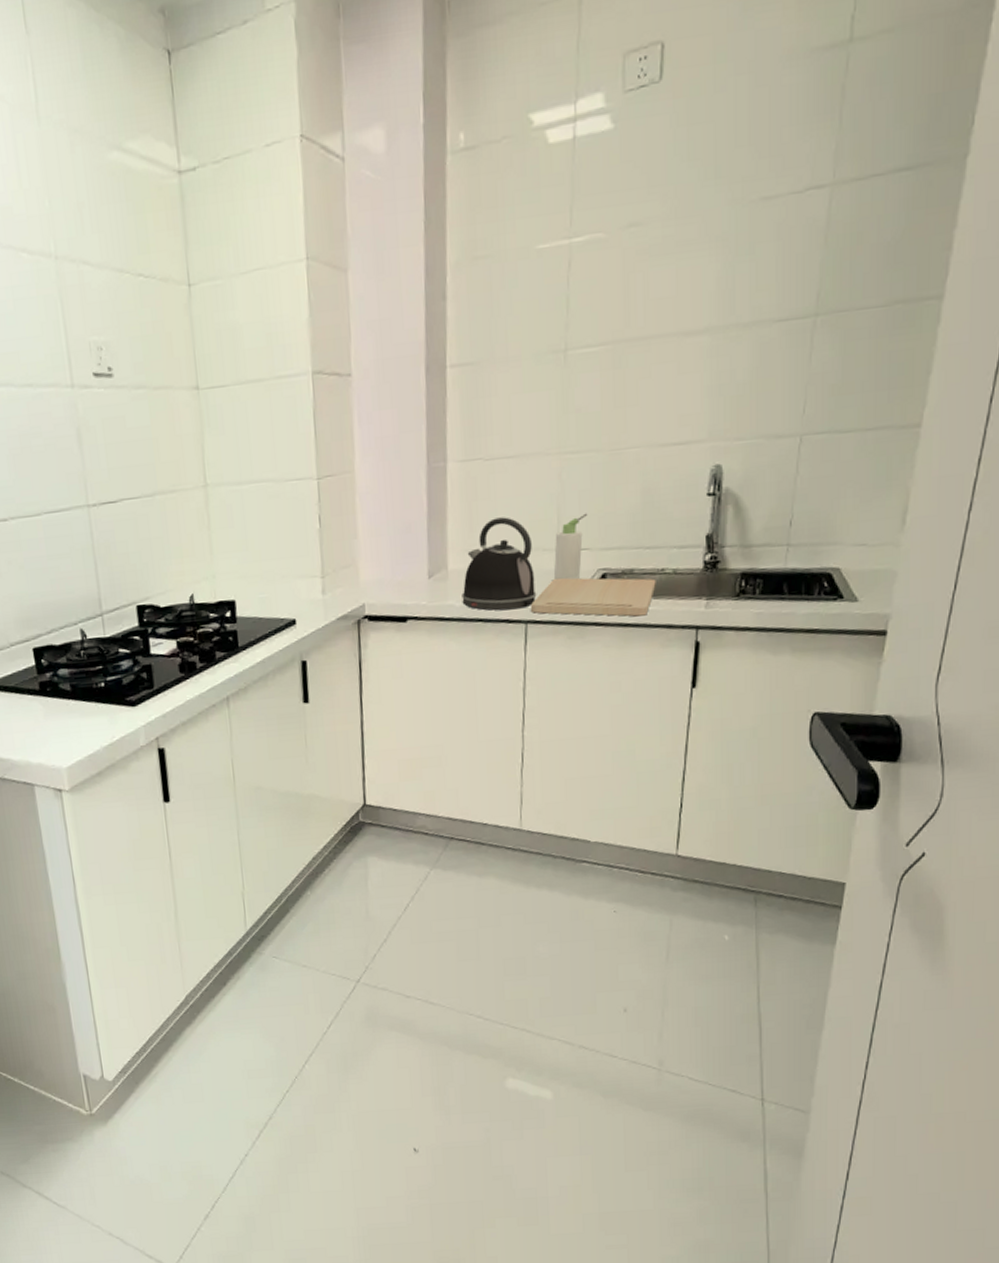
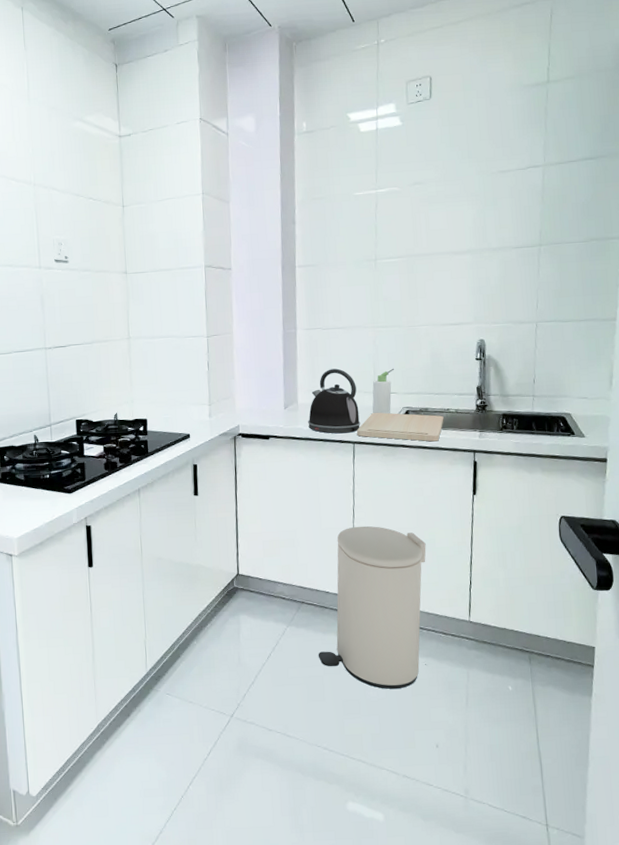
pedal bin: none [471,735,622,943] -> present [318,525,426,689]

